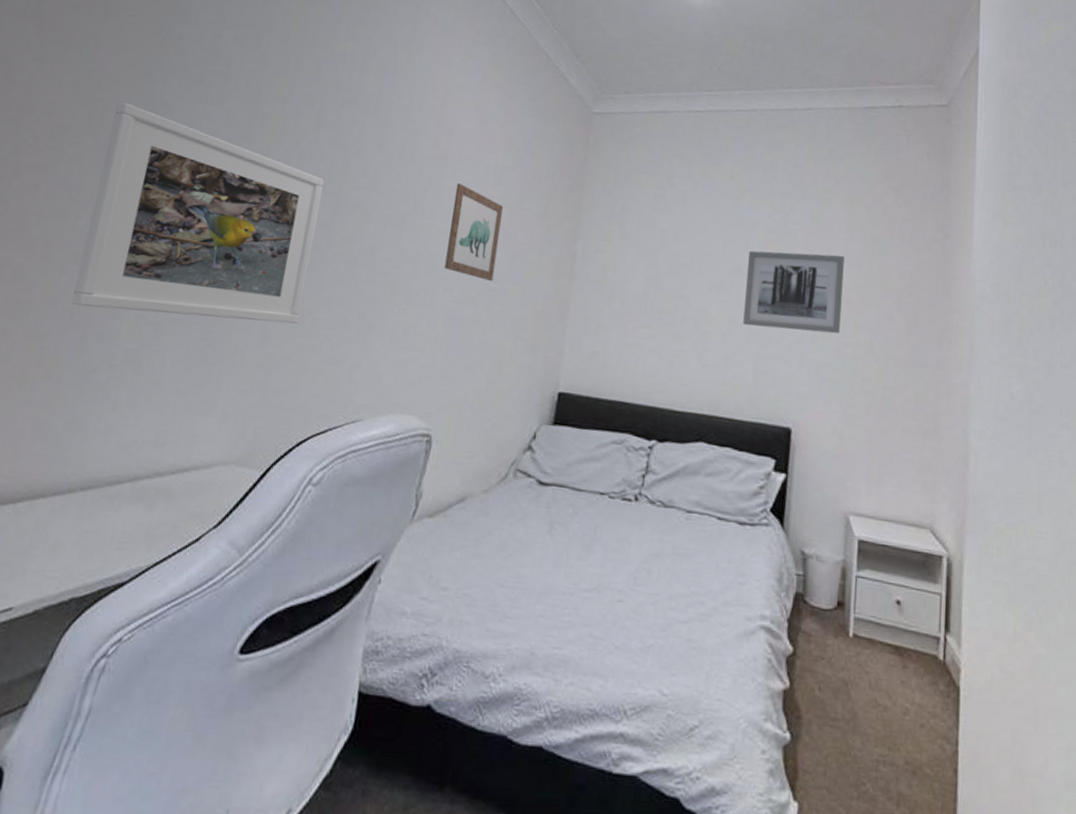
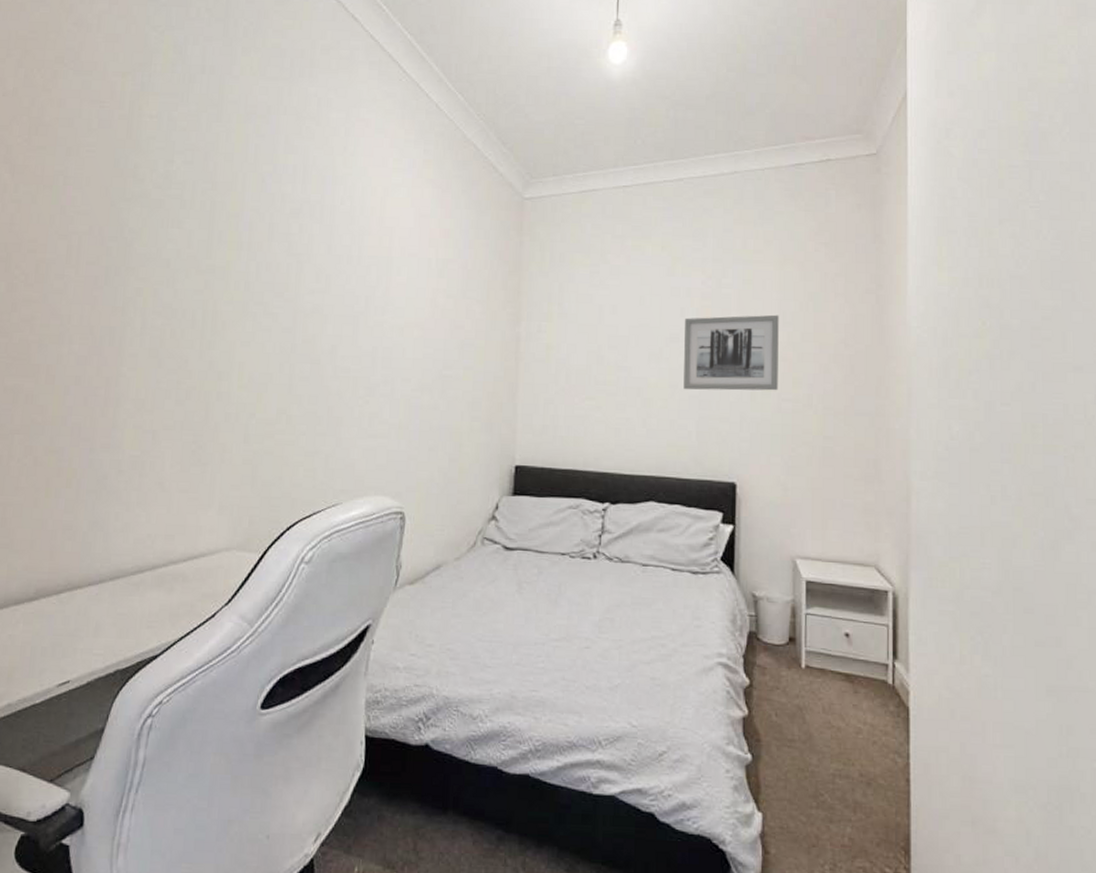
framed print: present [71,102,325,324] -> none [78,233,282,423]
wall art: present [444,183,504,281] -> none [400,279,449,368]

